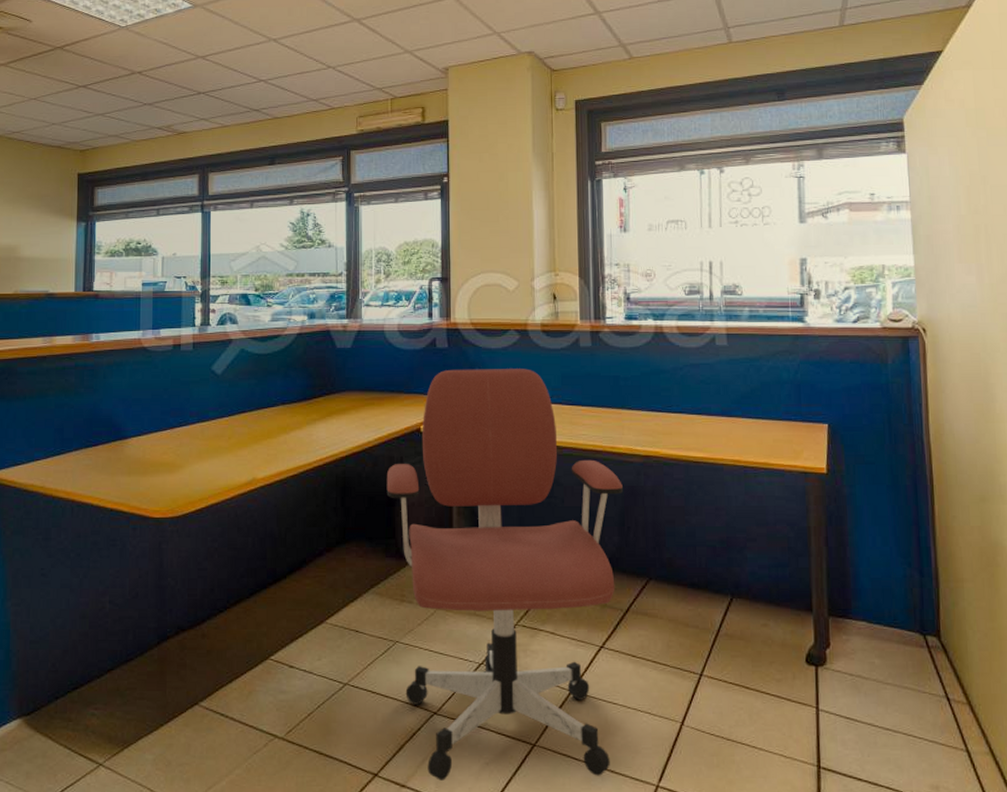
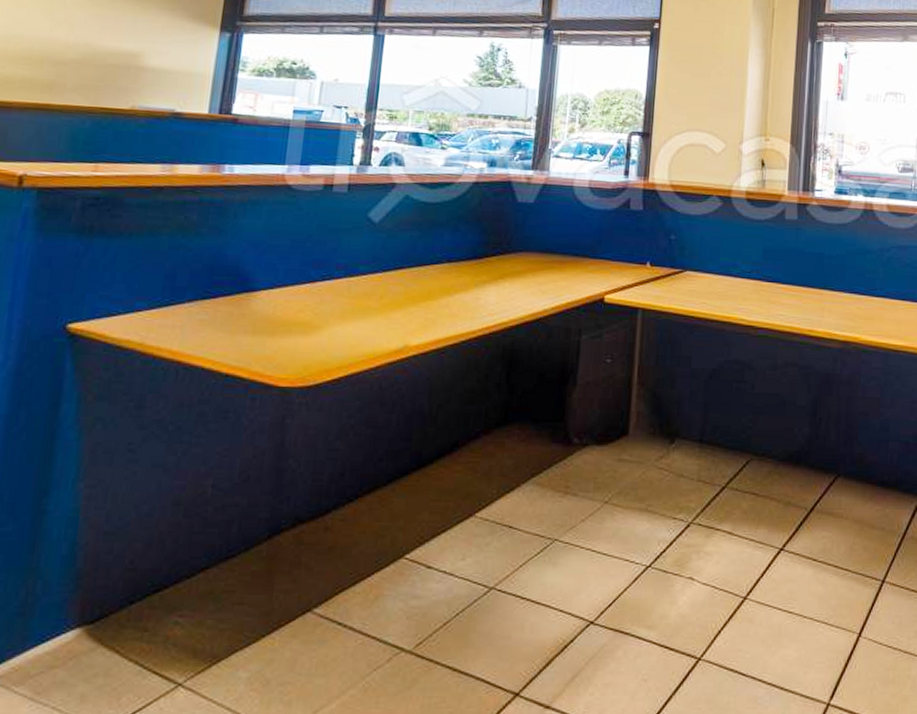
office chair: present [386,369,623,781] -> none [559,234,818,700]

